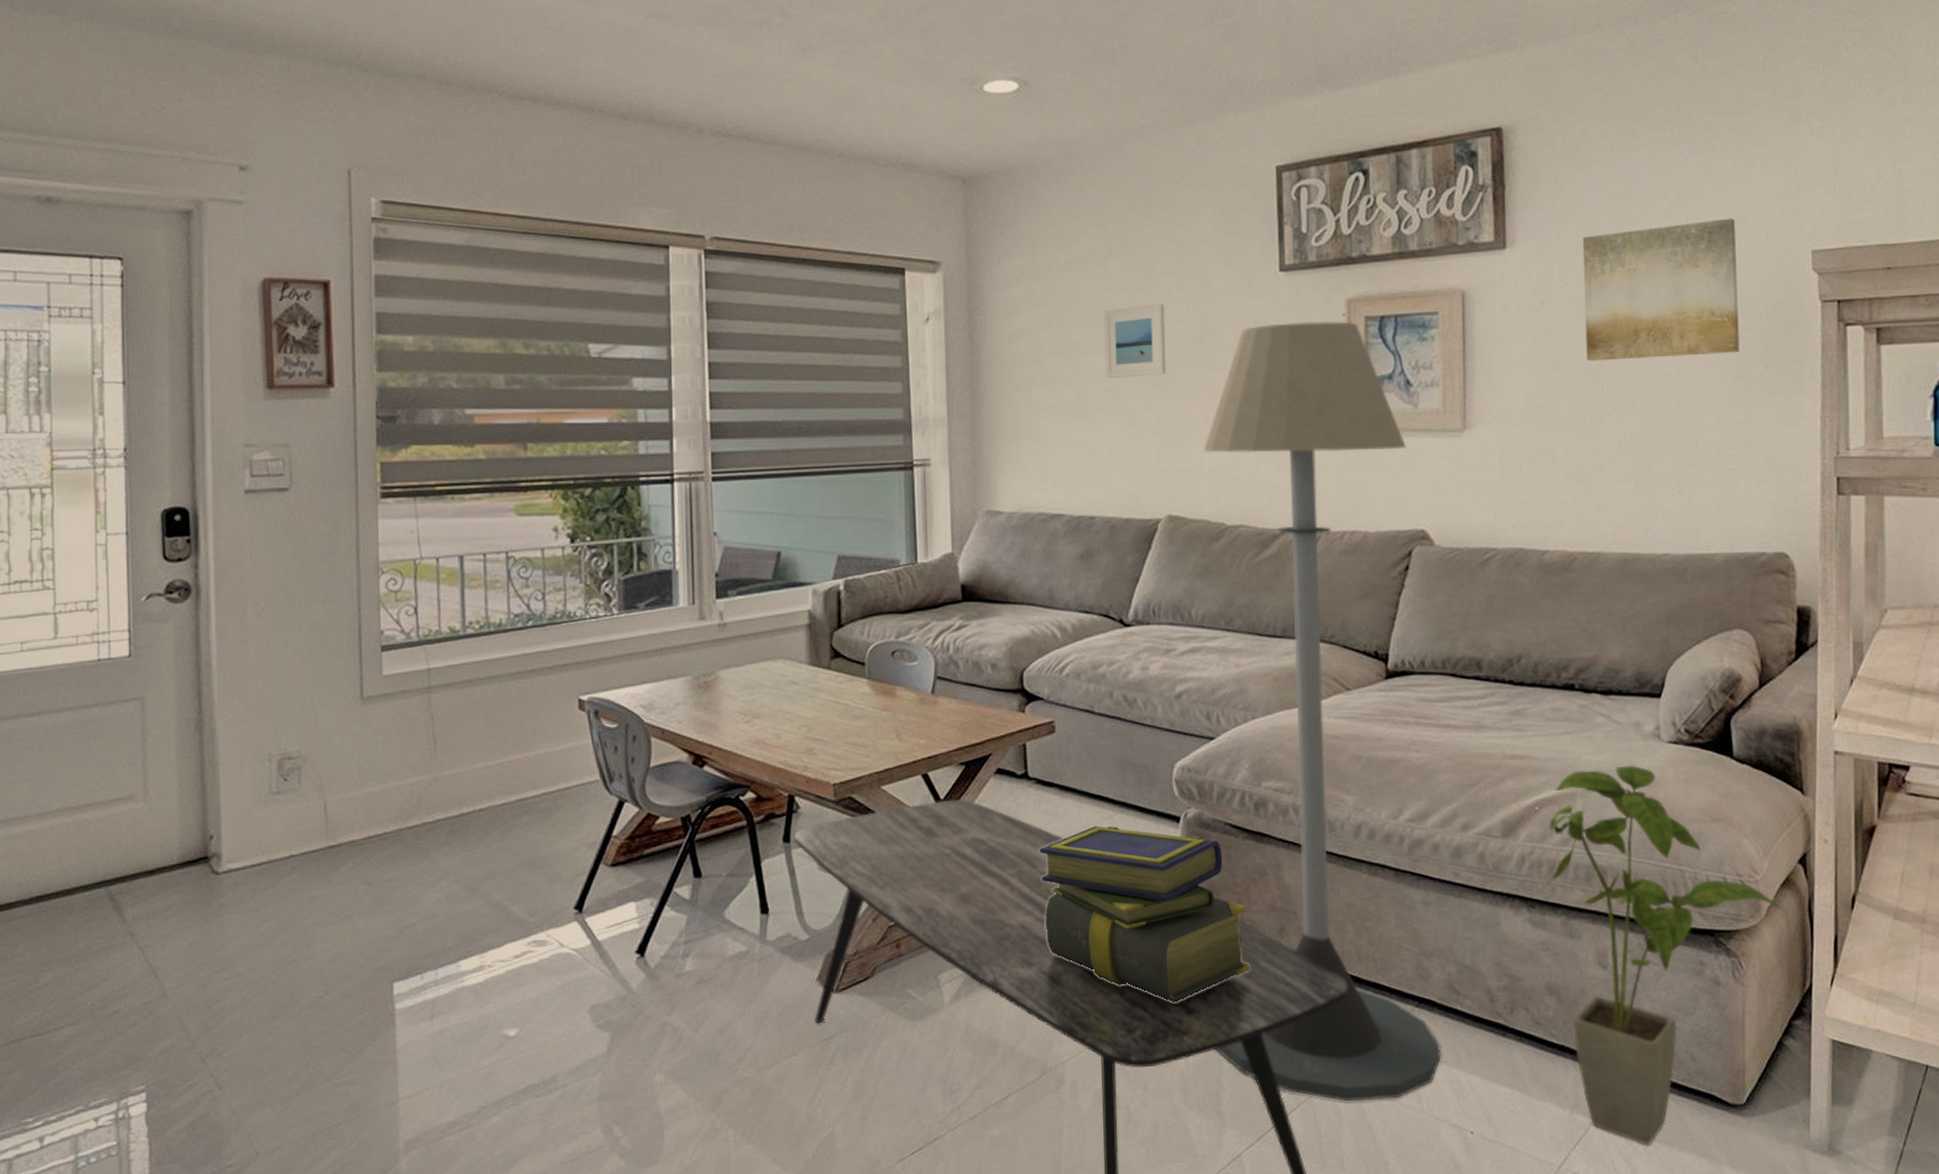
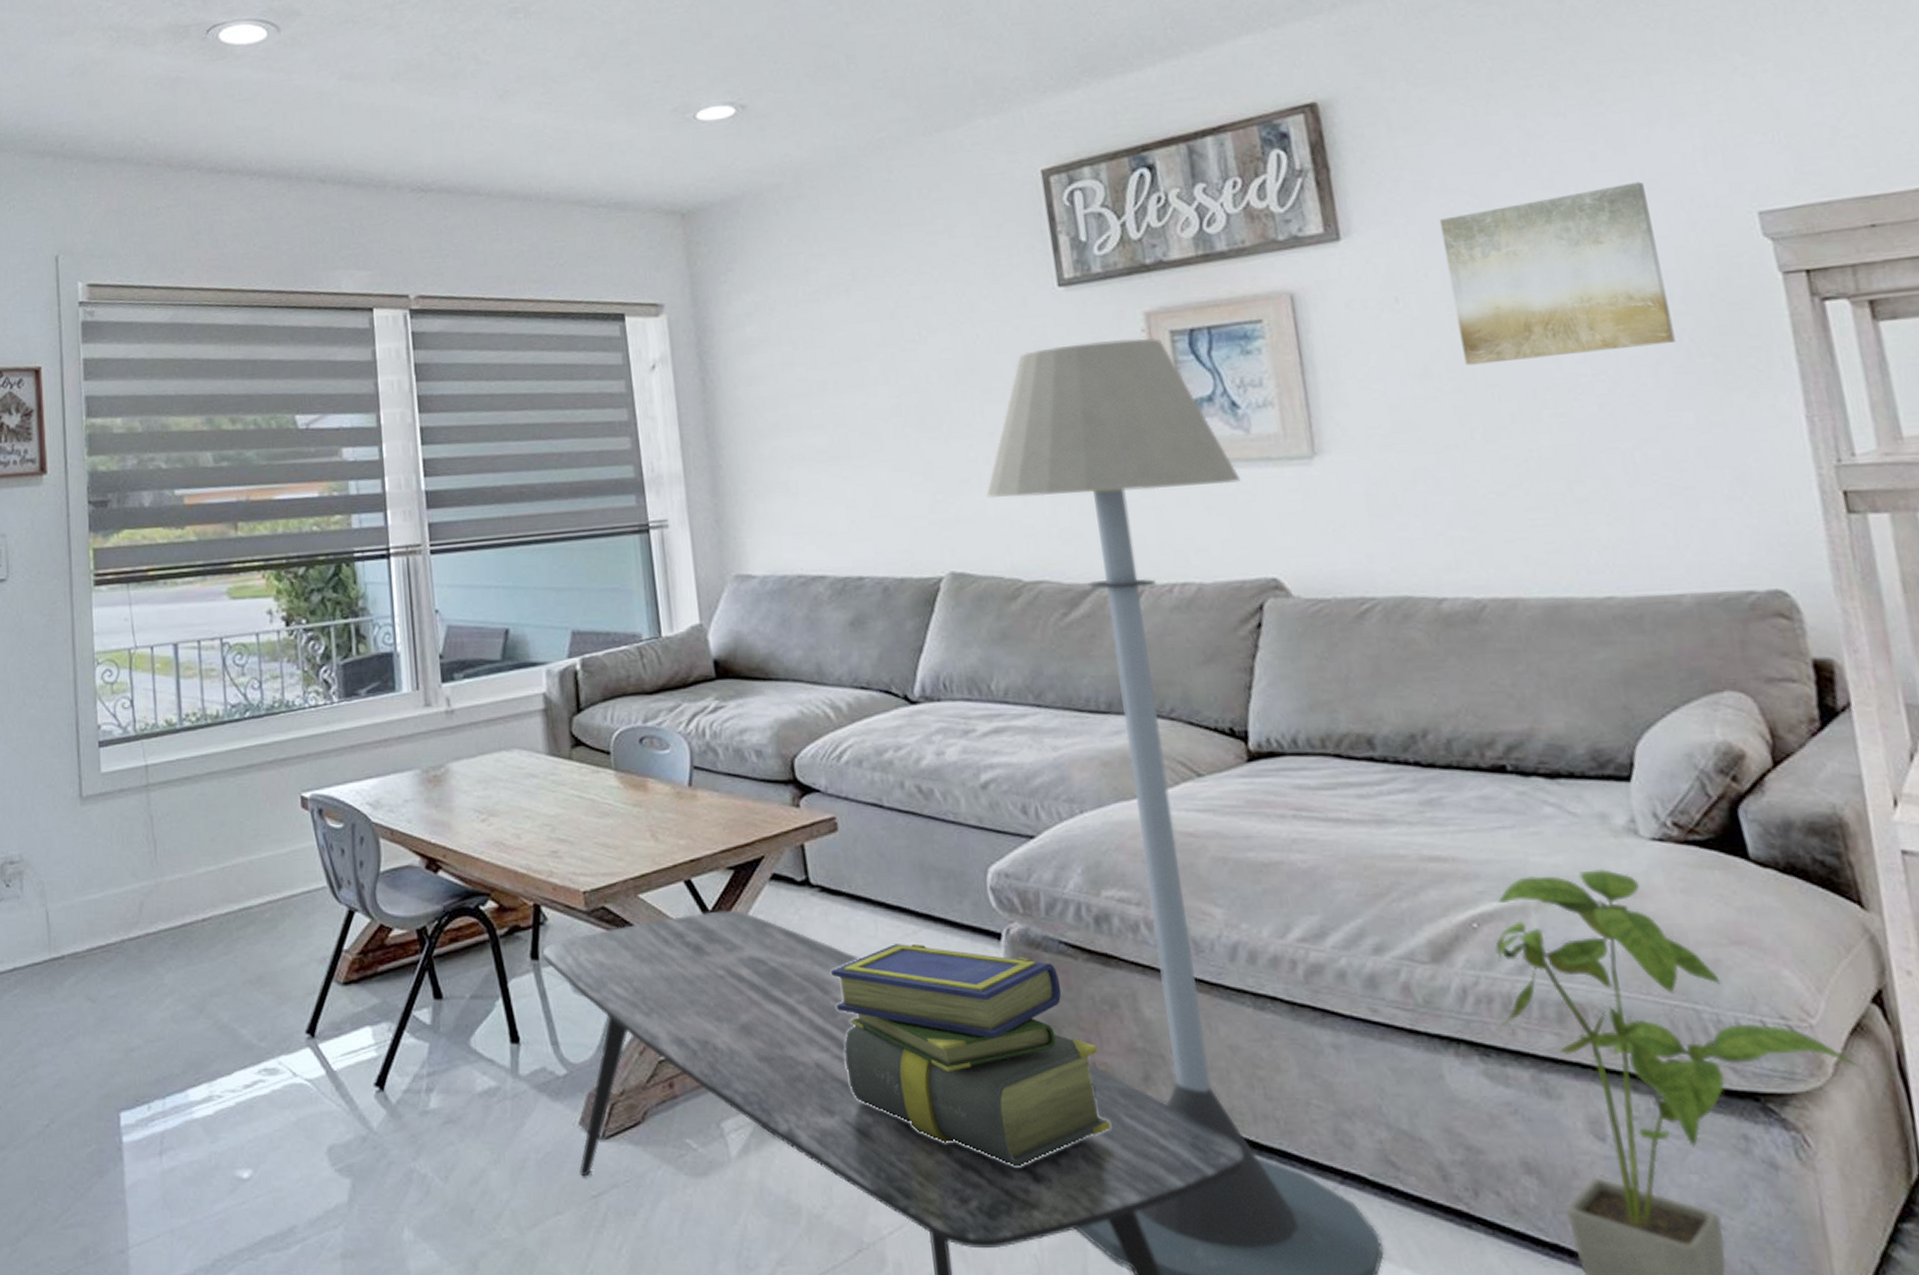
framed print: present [1103,304,1167,378] -> none [853,332,934,419]

